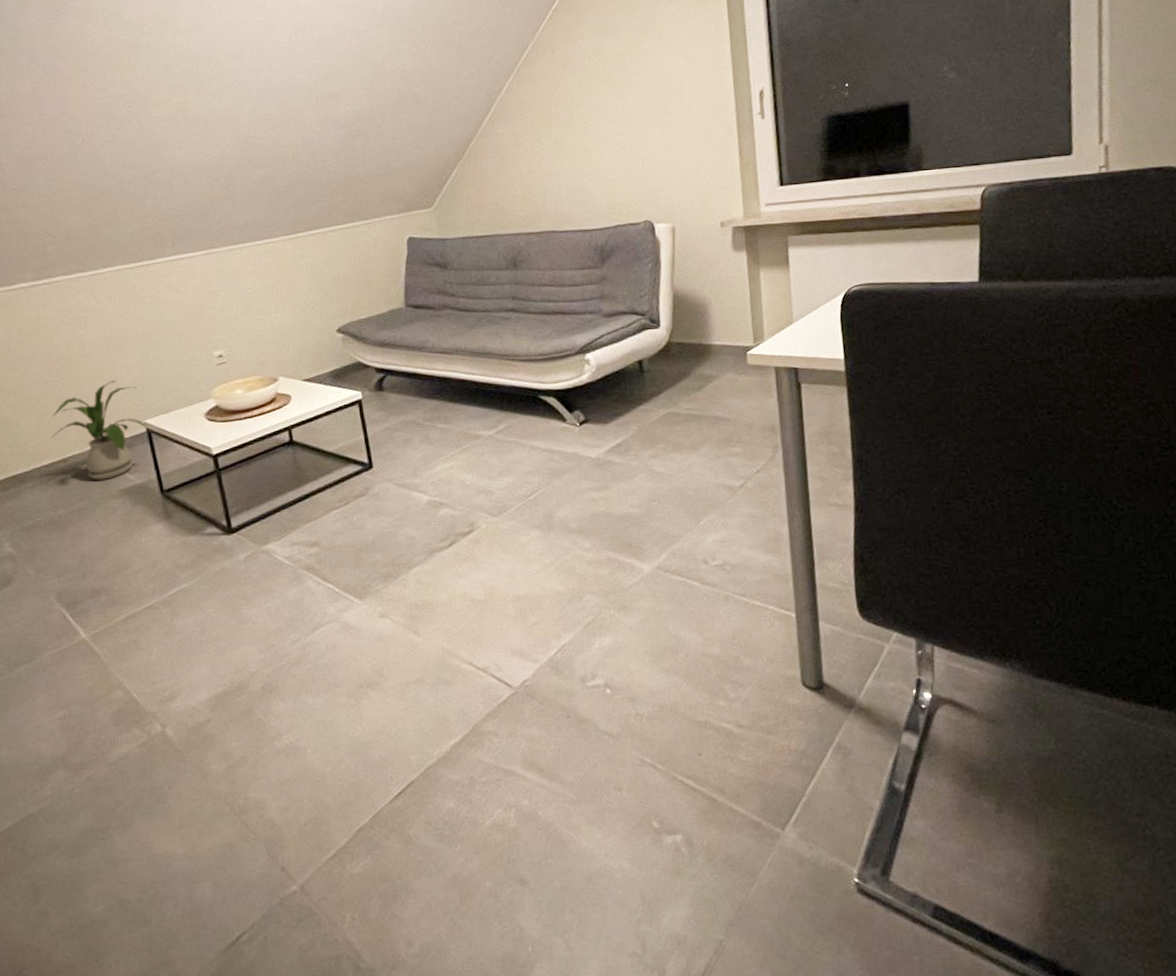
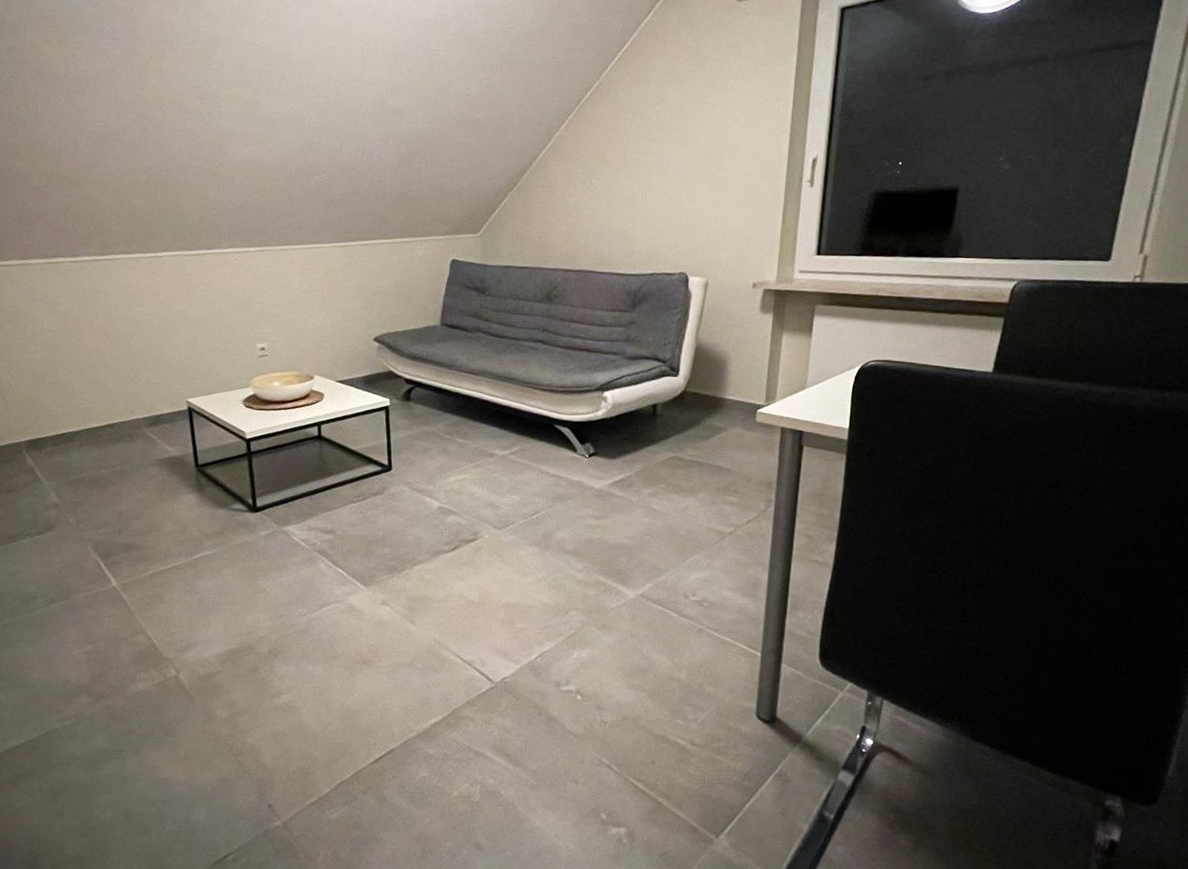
house plant: present [51,380,148,480] -> none [100,358,189,448]

